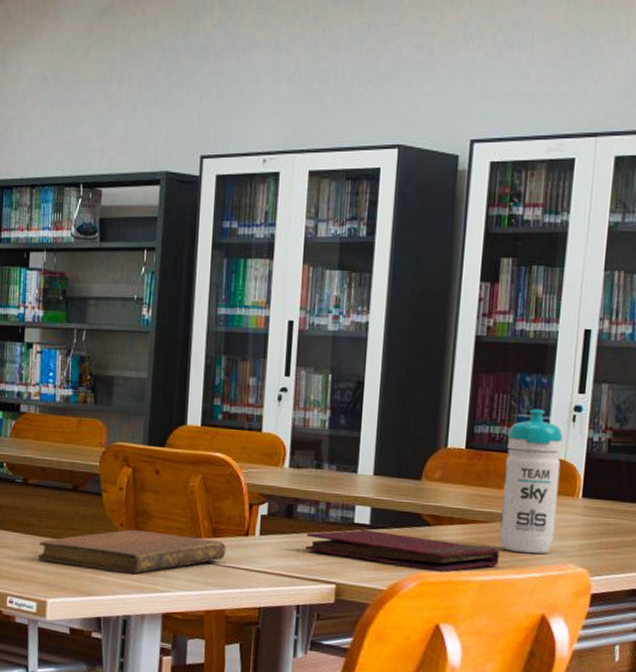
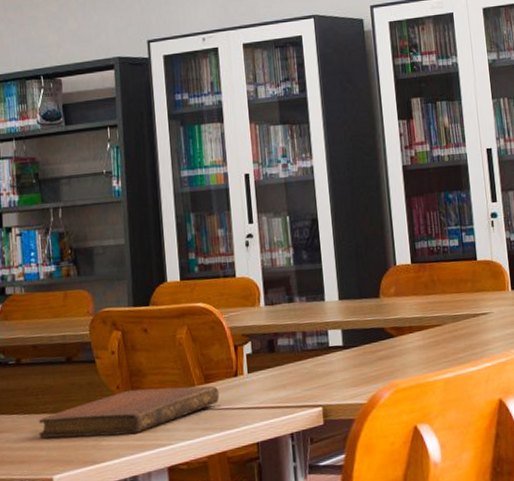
book: present [306,529,500,573] -> none [289,346,456,380]
water bottle: present [499,409,563,554] -> none [443,220,497,348]

